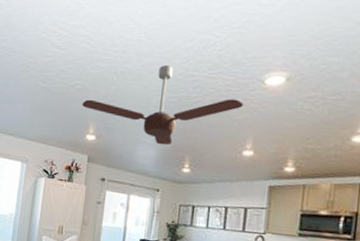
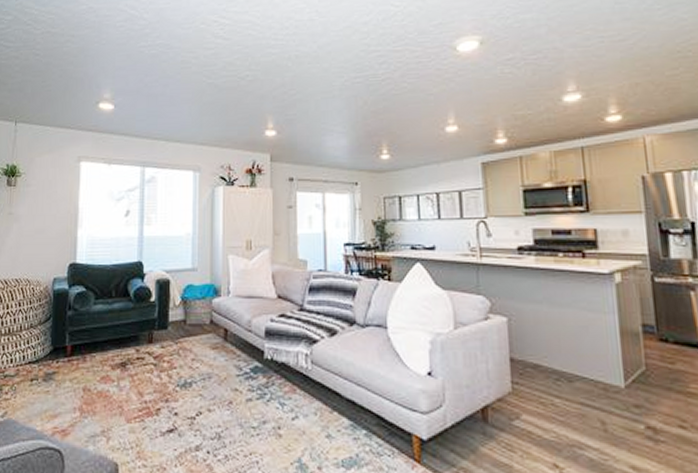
ceiling fan: present [82,64,243,146] -> none [256,42,437,132]

